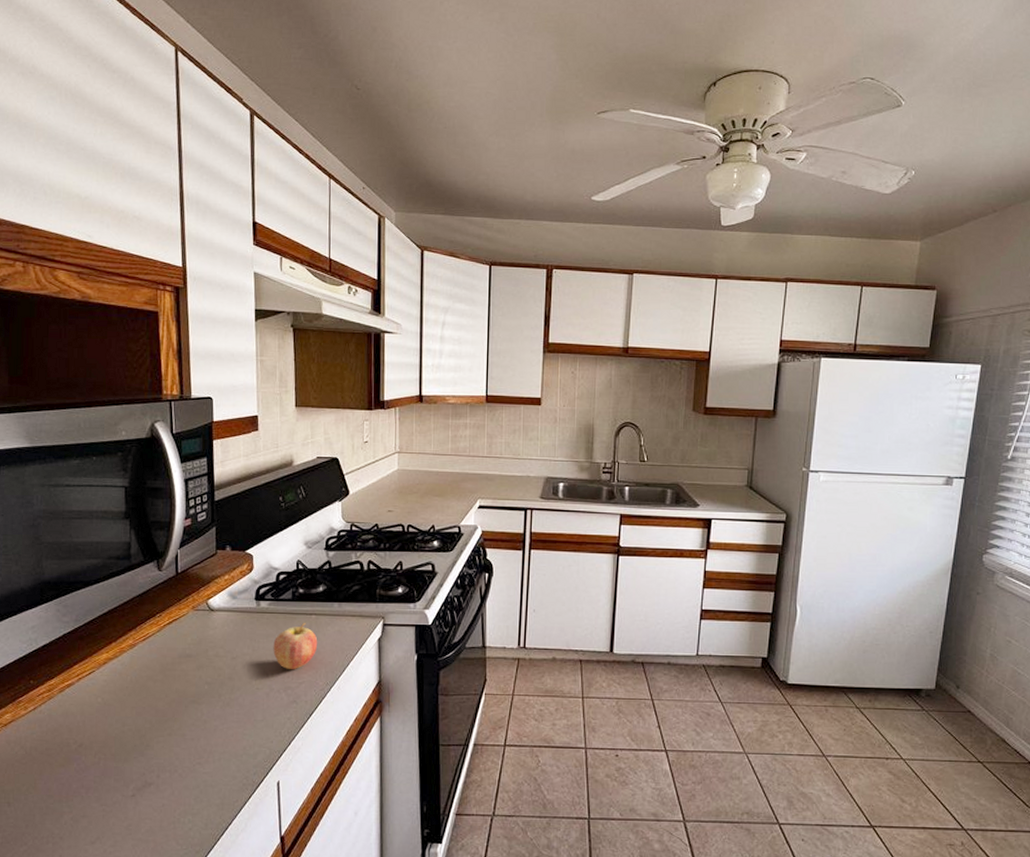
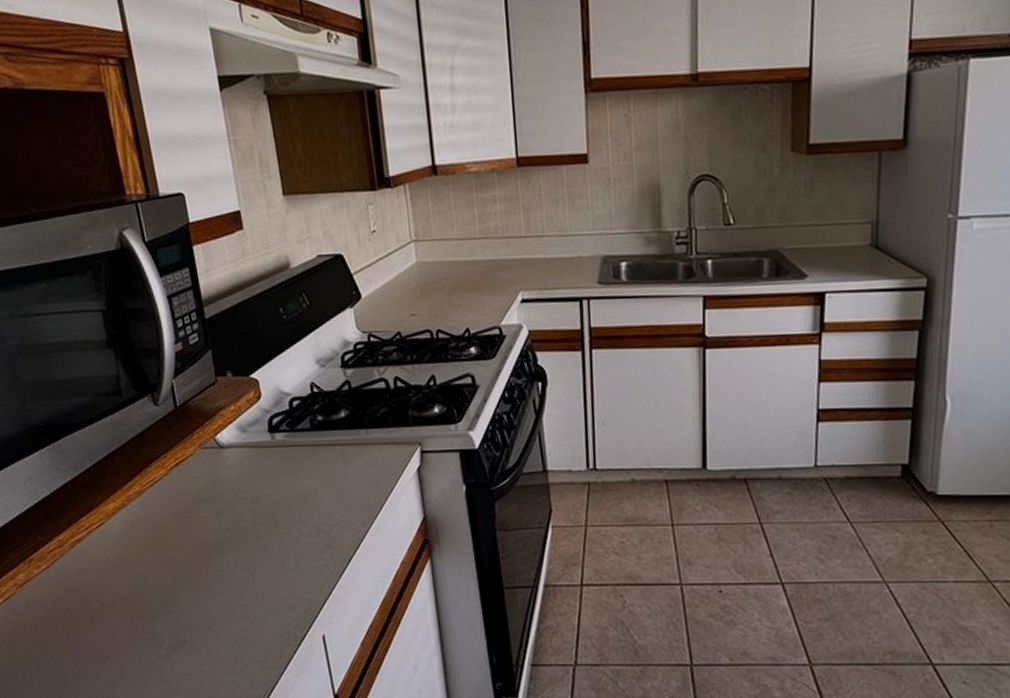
fruit: present [273,622,318,669] -> none [296,454,348,509]

